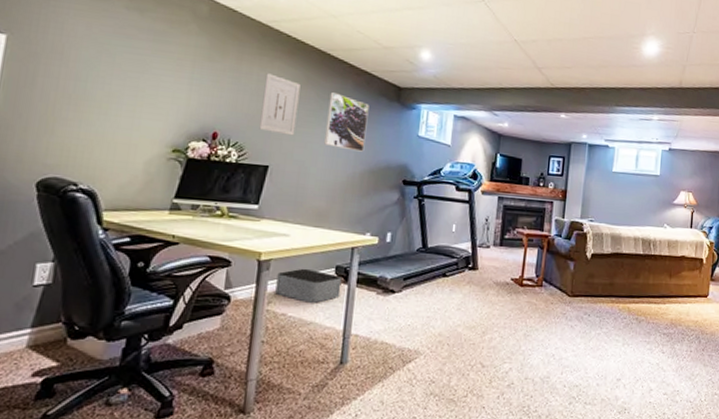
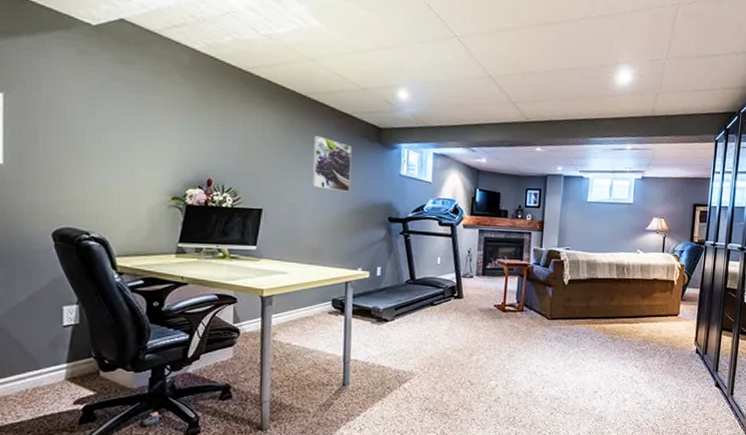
wall art: present [259,73,301,136] -> none [250,120,285,180]
storage bin: present [275,268,342,303] -> none [279,302,339,333]

